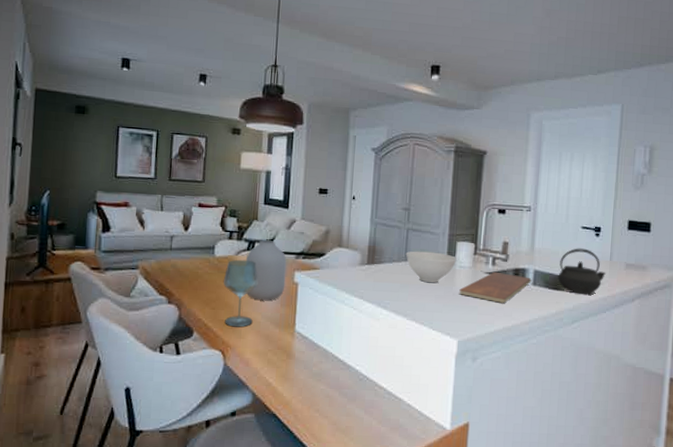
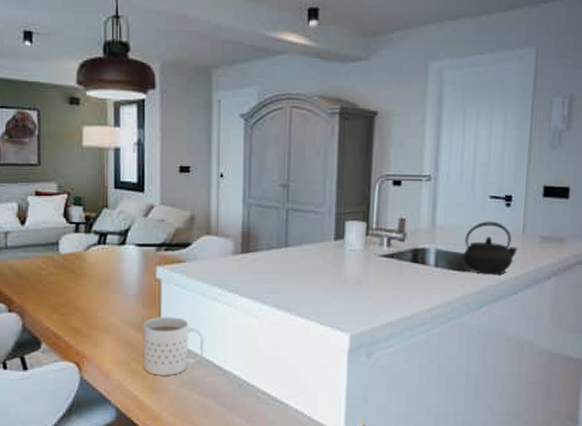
wine glass: present [223,259,259,327] -> none [72,255,115,335]
vase: present [245,240,287,300] -> none [97,231,146,301]
mug: none [278,315,332,367] -> present [143,317,205,376]
bowl: present [405,251,457,283] -> none [286,234,346,271]
chopping board: present [459,271,532,303] -> none [350,253,433,289]

